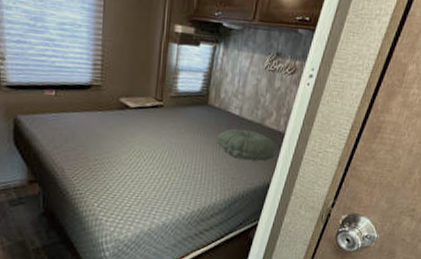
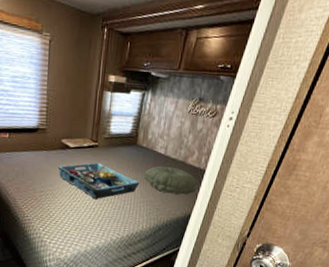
serving tray: none [116,125,212,169] -> present [58,162,140,200]

